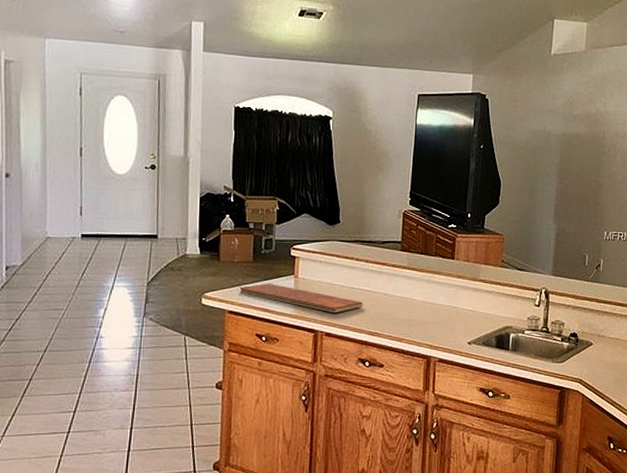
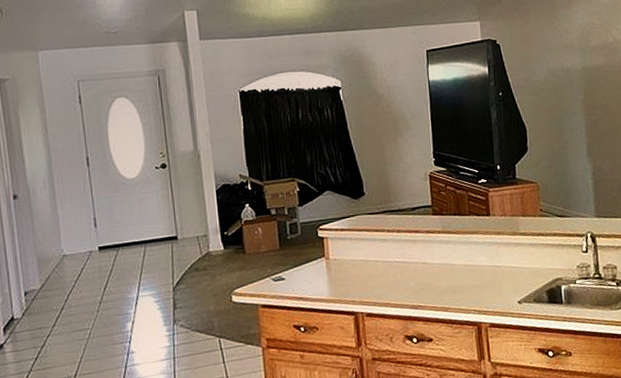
chopping board: present [239,283,363,314] -> none [270,269,402,292]

